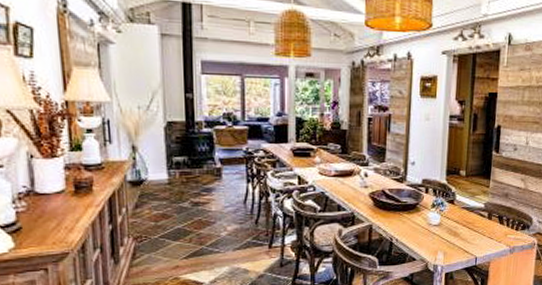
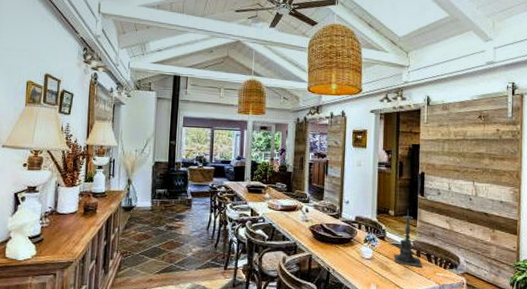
candle holder: none [463,168,493,231] -> present [393,209,422,268]

